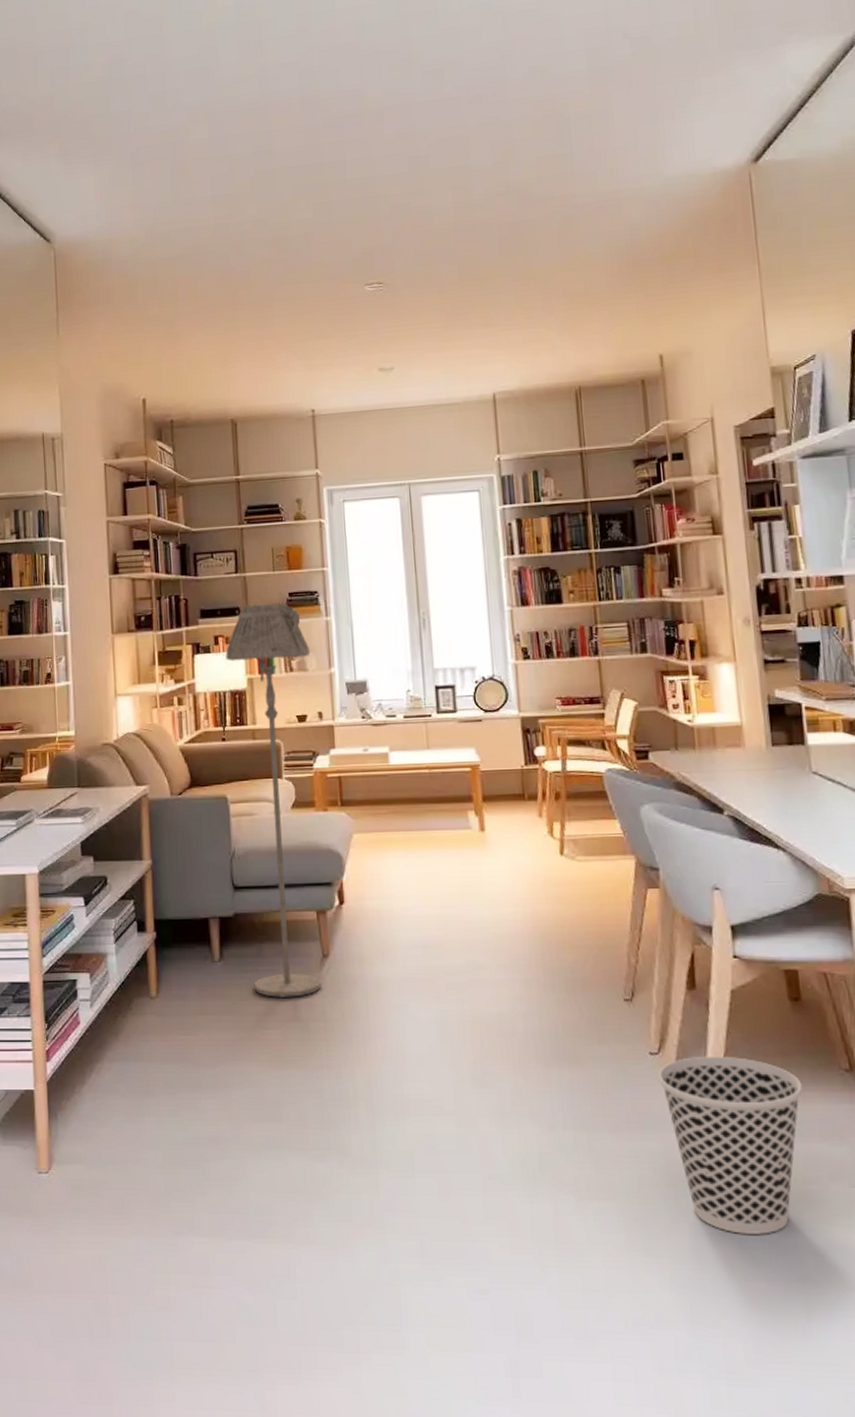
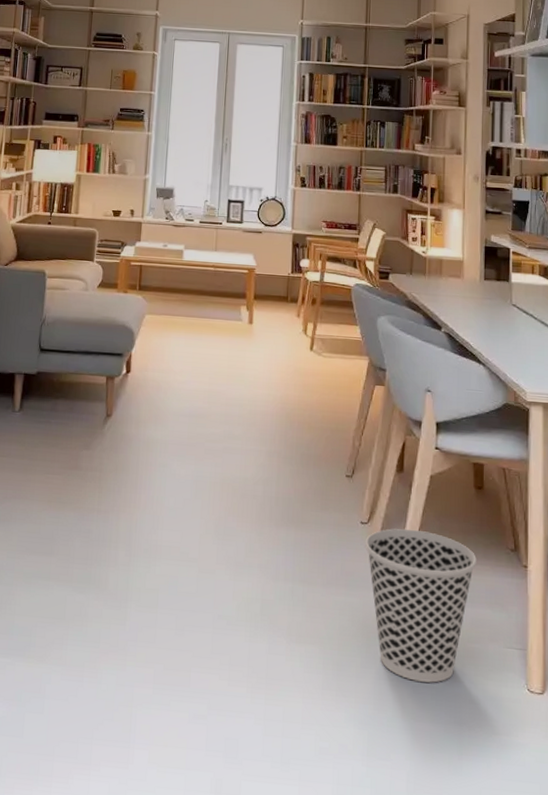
floor lamp: present [225,603,321,997] -> none [45,114,131,449]

